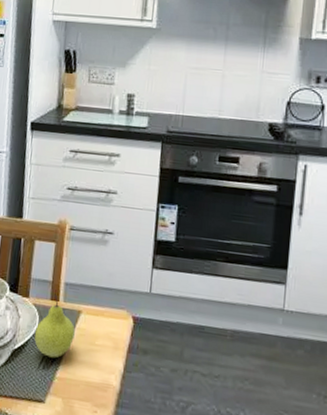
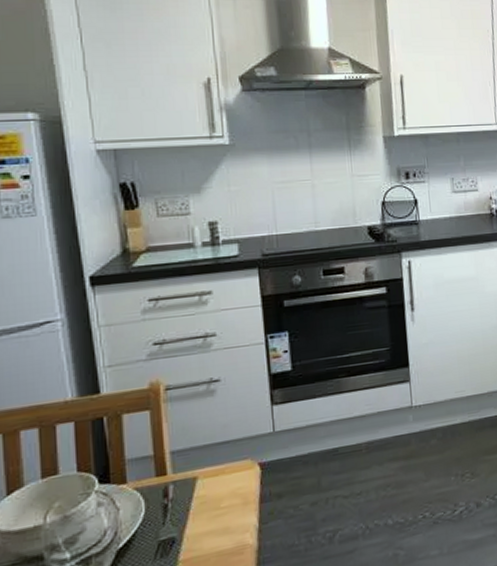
fruit: present [34,294,75,359] -> none [143,468,194,543]

